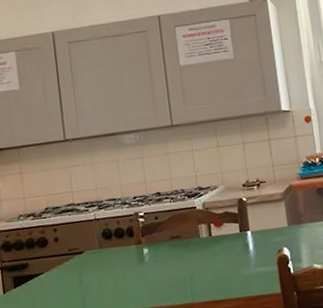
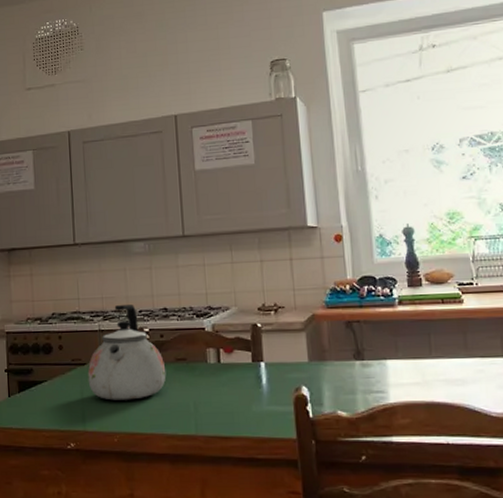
kettle: none [85,192,163,283] -> present [87,305,166,400]

